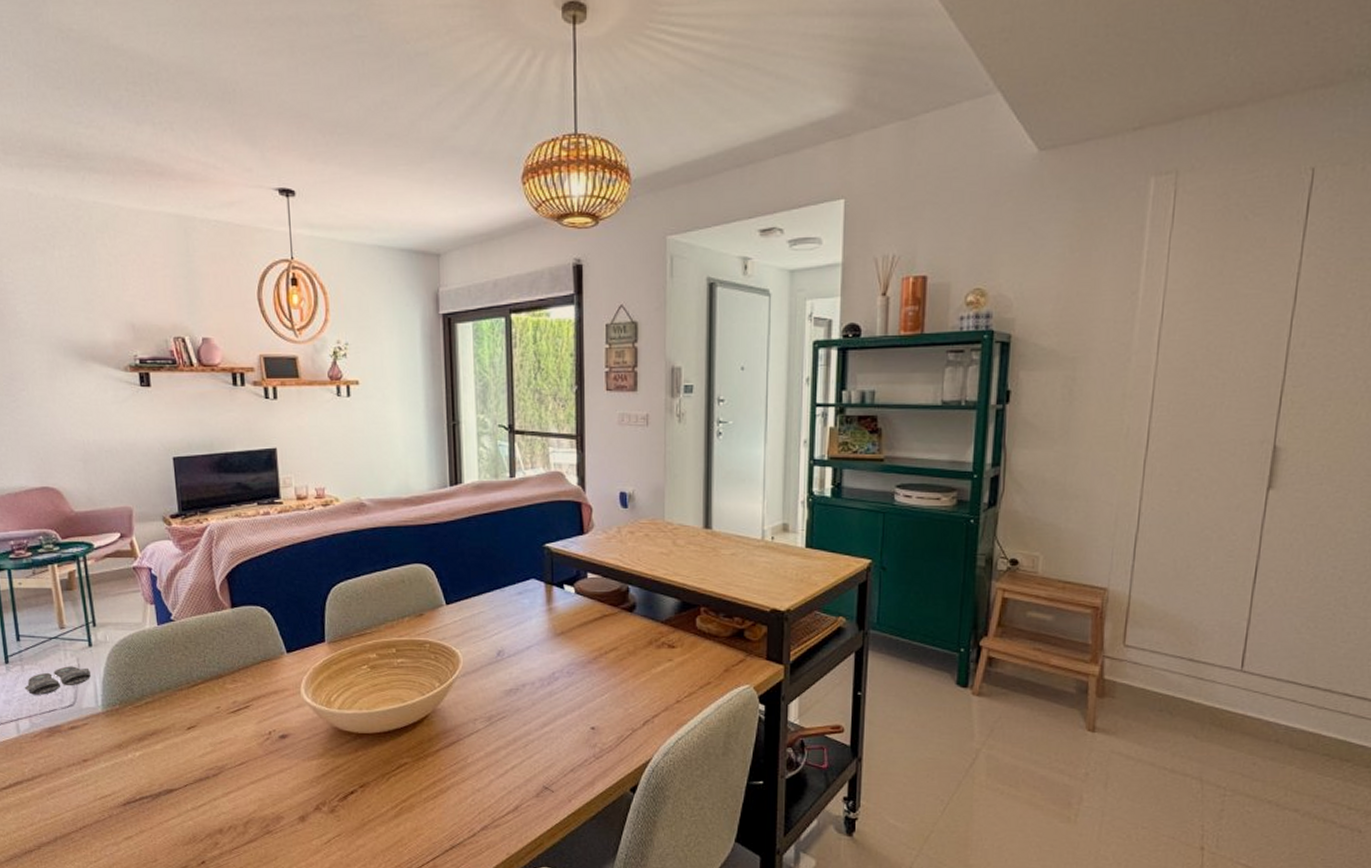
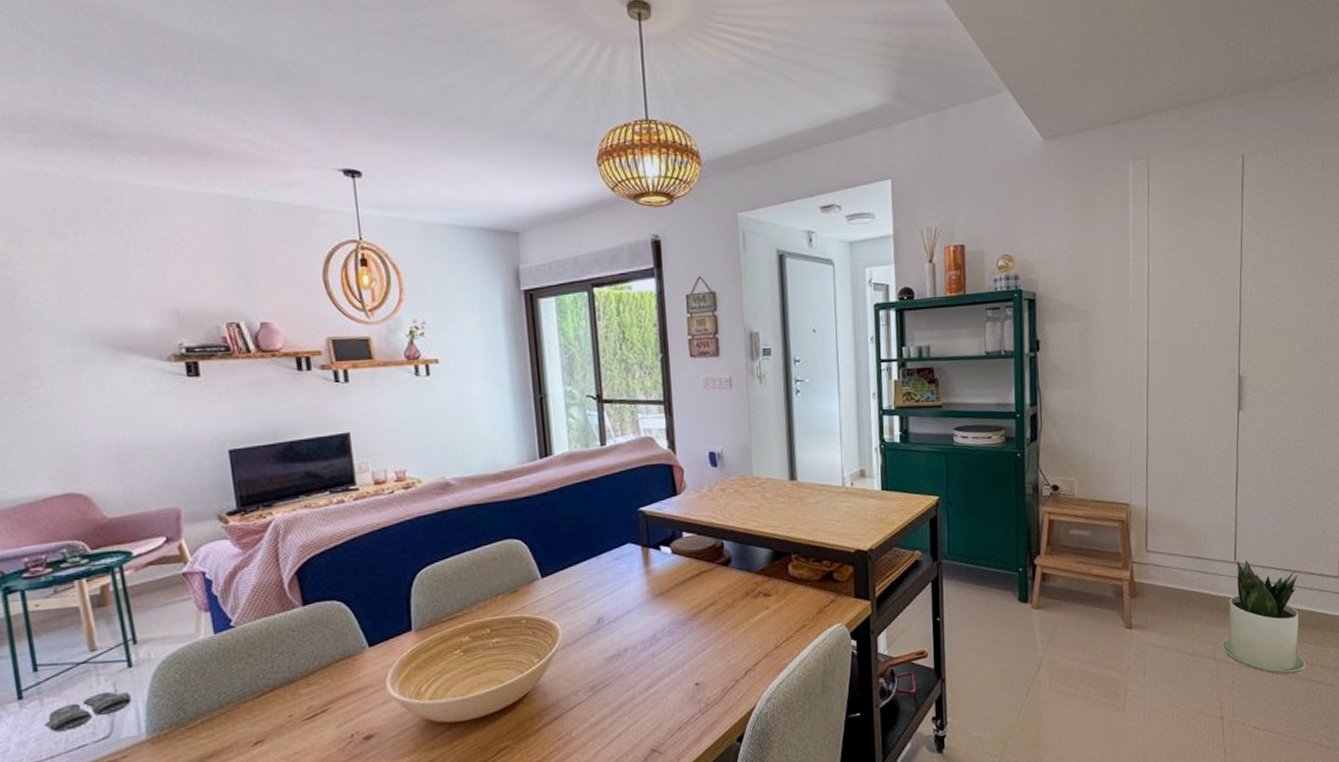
planter: none [1211,668,1328,810] -> present [1221,560,1307,674]

